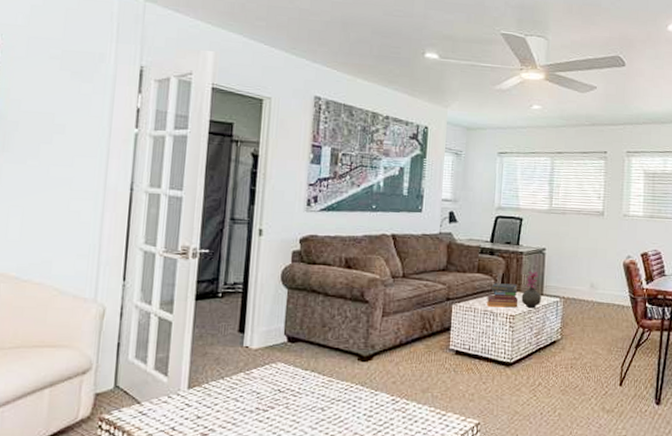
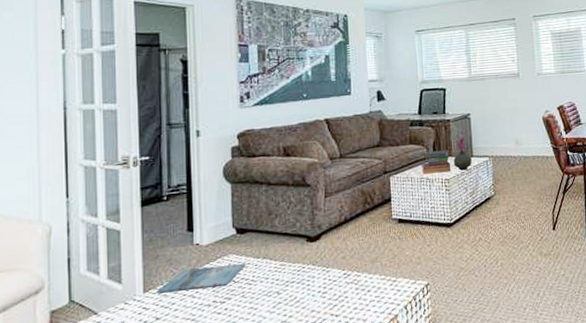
magazine: none [201,371,293,393] -> present [156,263,246,294]

